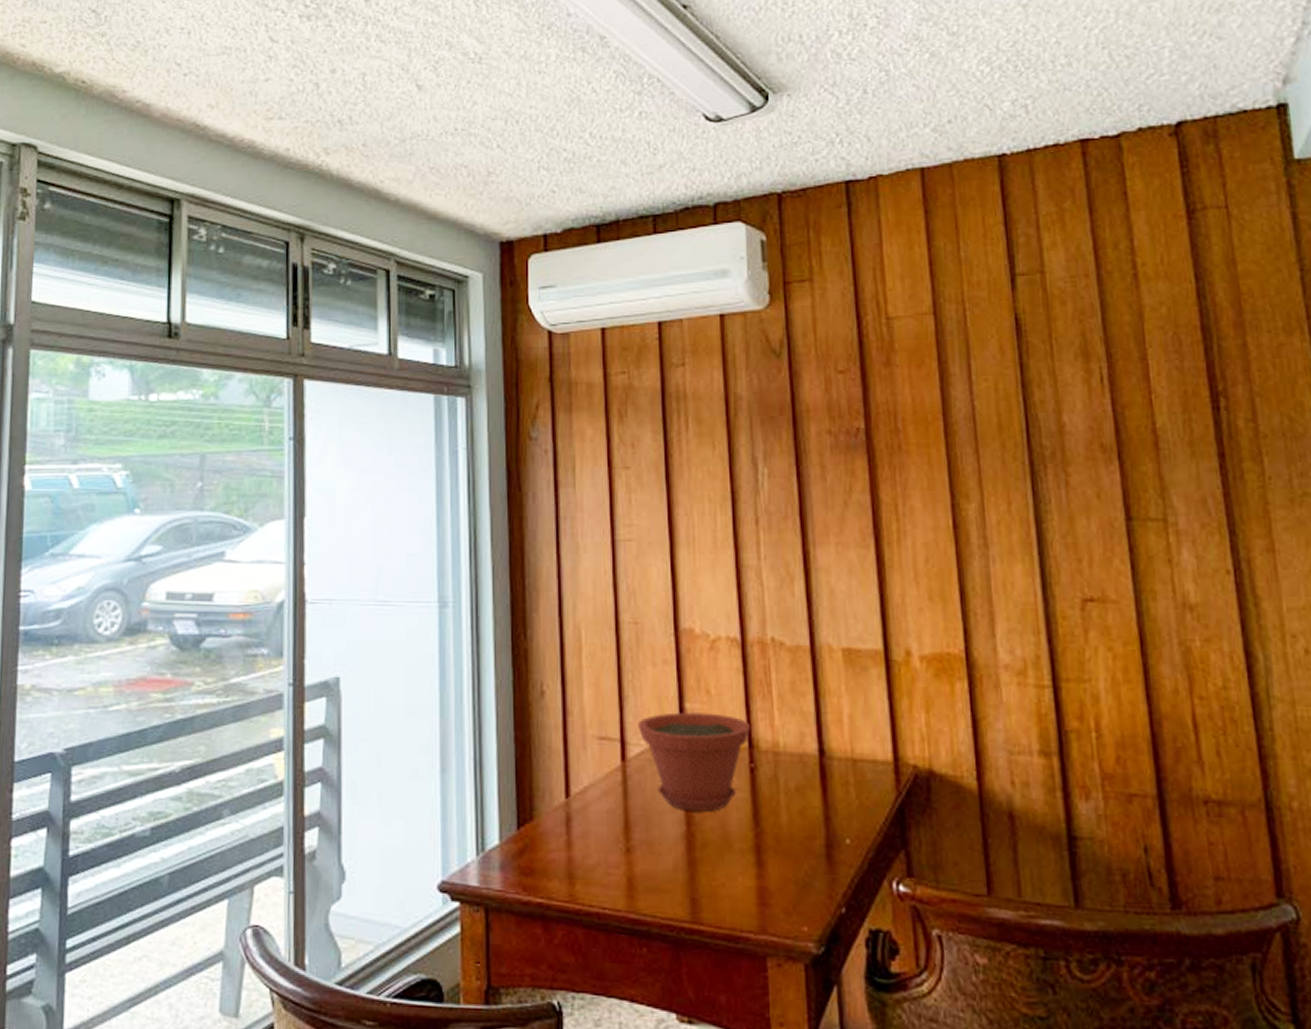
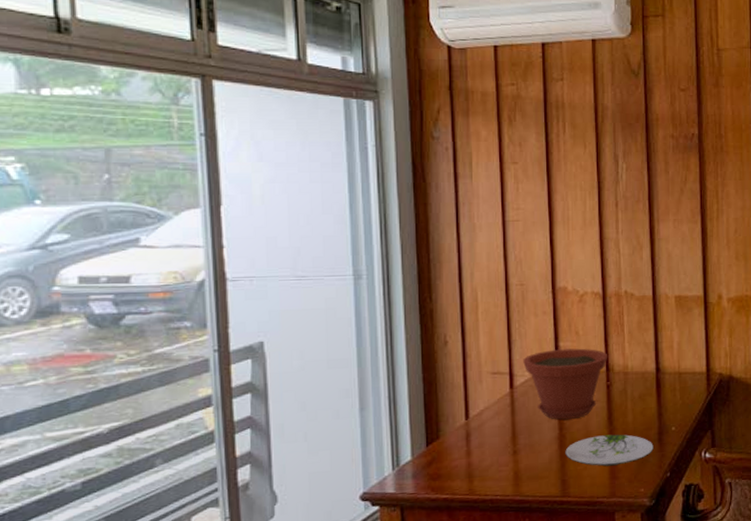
plate: none [695,839,820,887] -> present [565,434,654,467]

